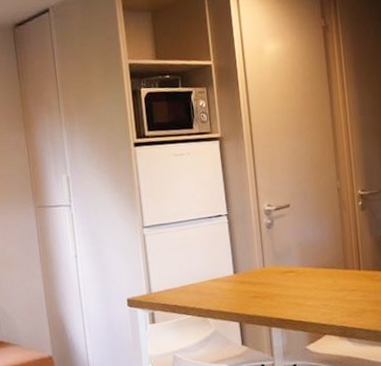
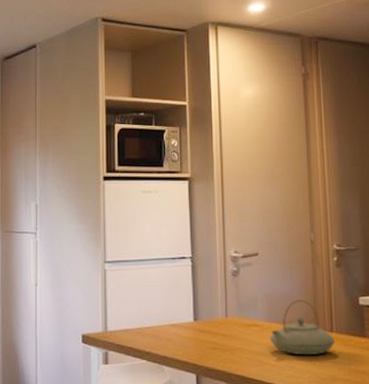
teapot: none [304,243,364,294] -> present [269,300,336,356]

